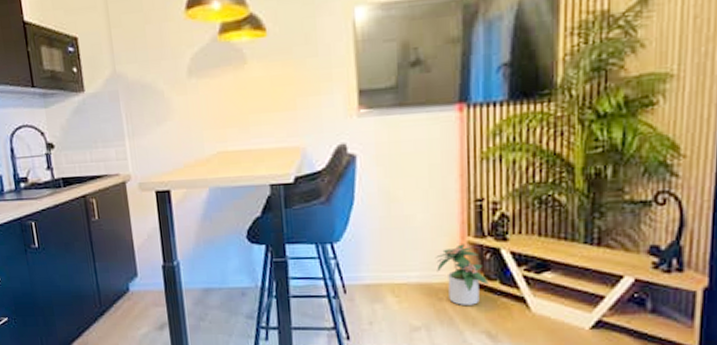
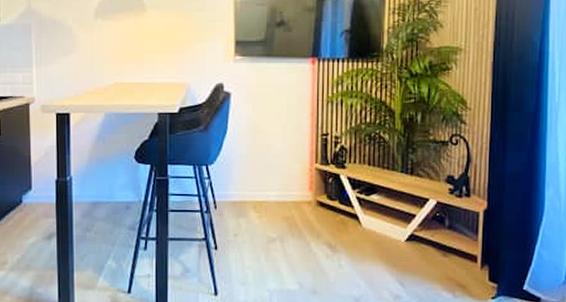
potted plant: present [435,244,489,305] -> none [289,170,331,220]

